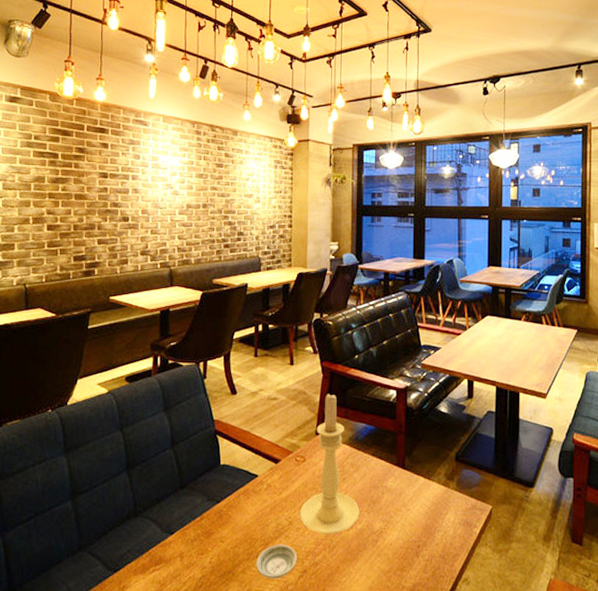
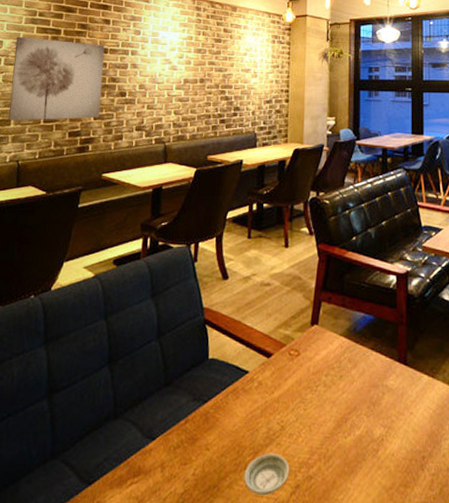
wall art: none [11,160,105,245] -> present [8,36,105,121]
candle holder: present [300,394,360,534] -> none [293,279,358,442]

